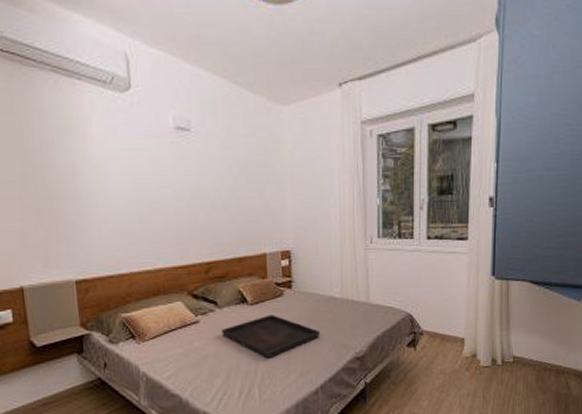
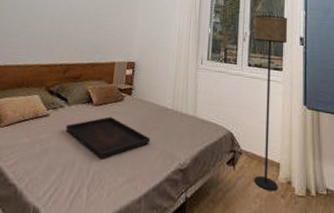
floor lamp: none [433,174,475,366] -> present [254,15,288,192]

